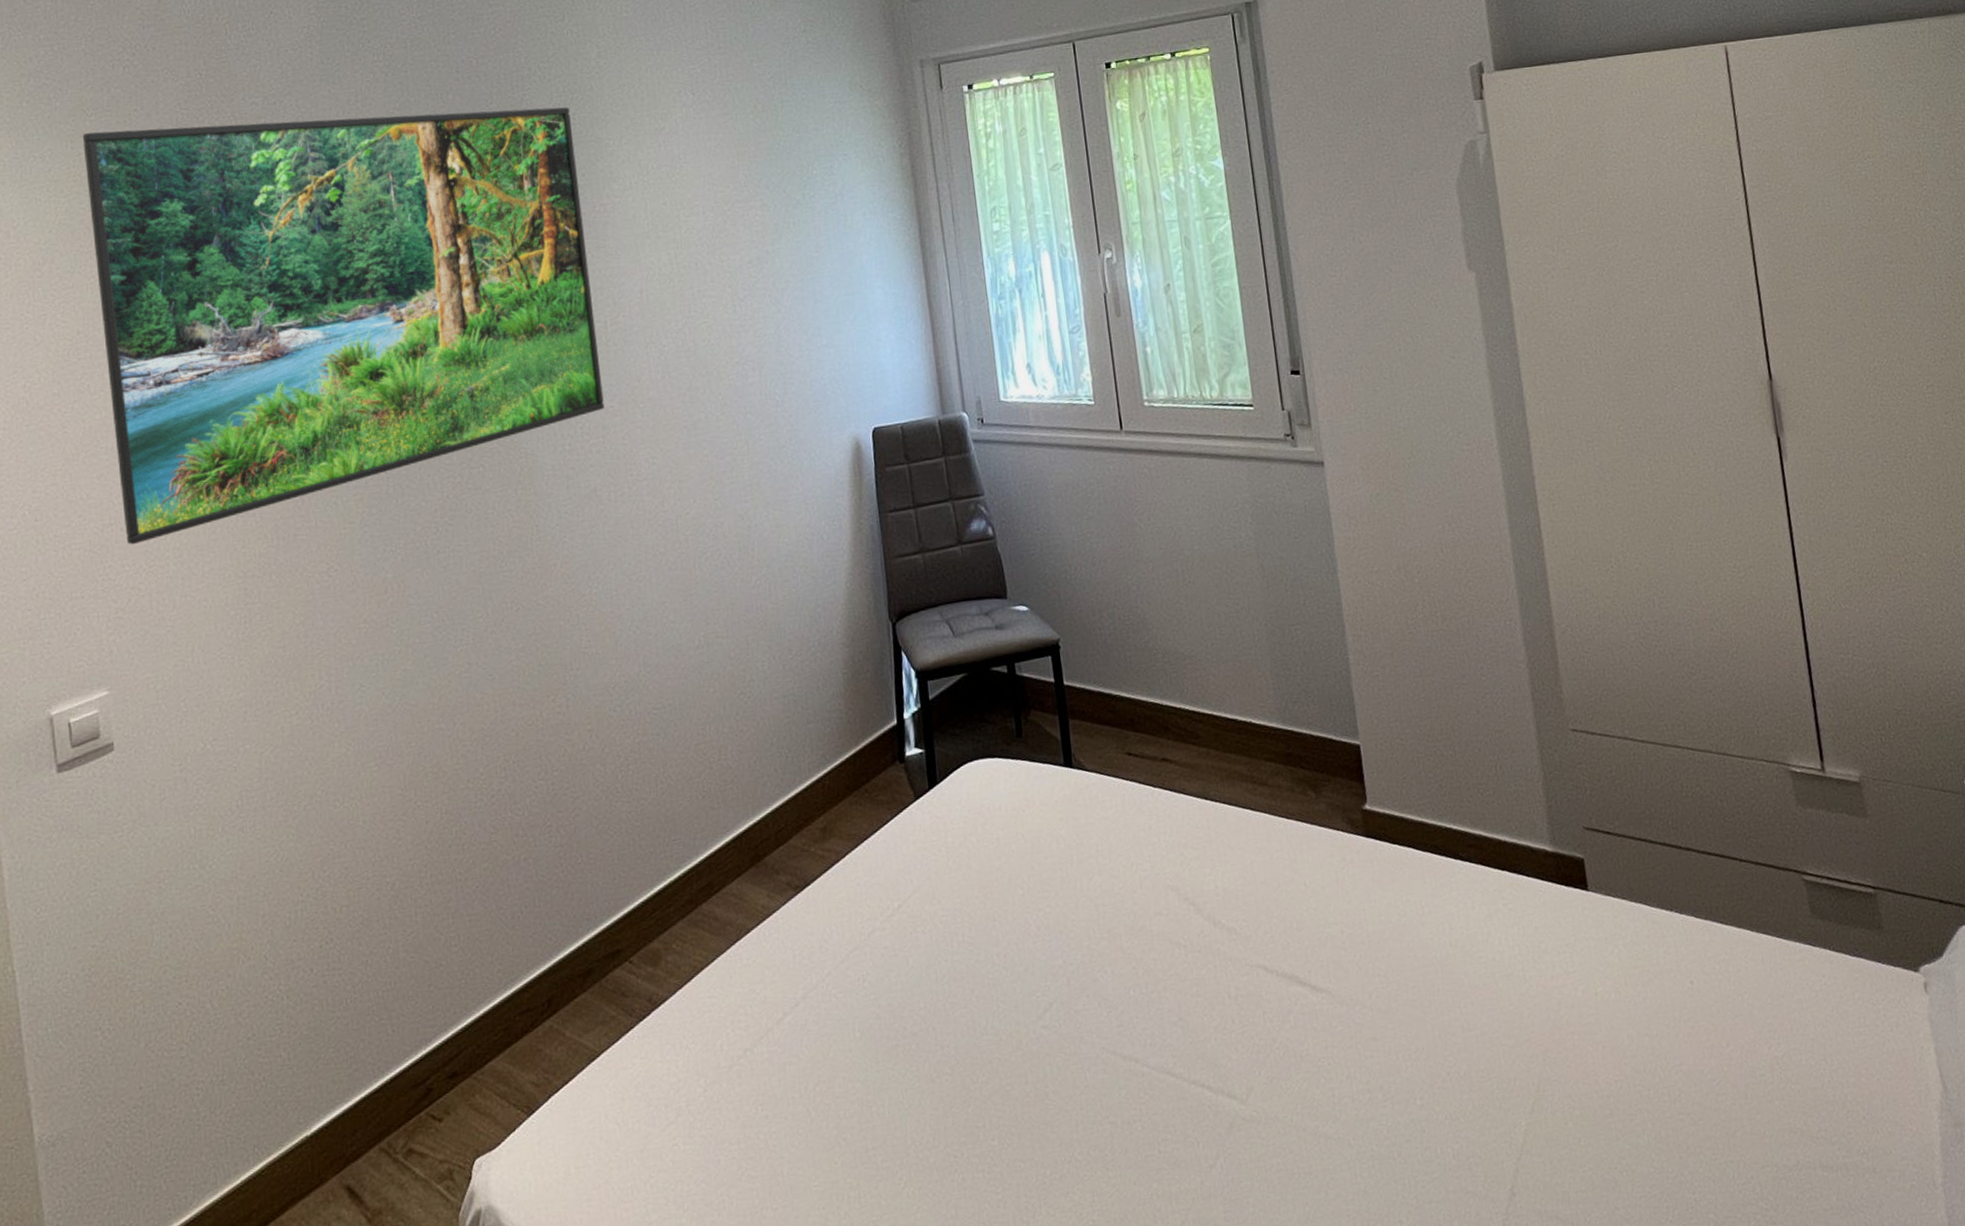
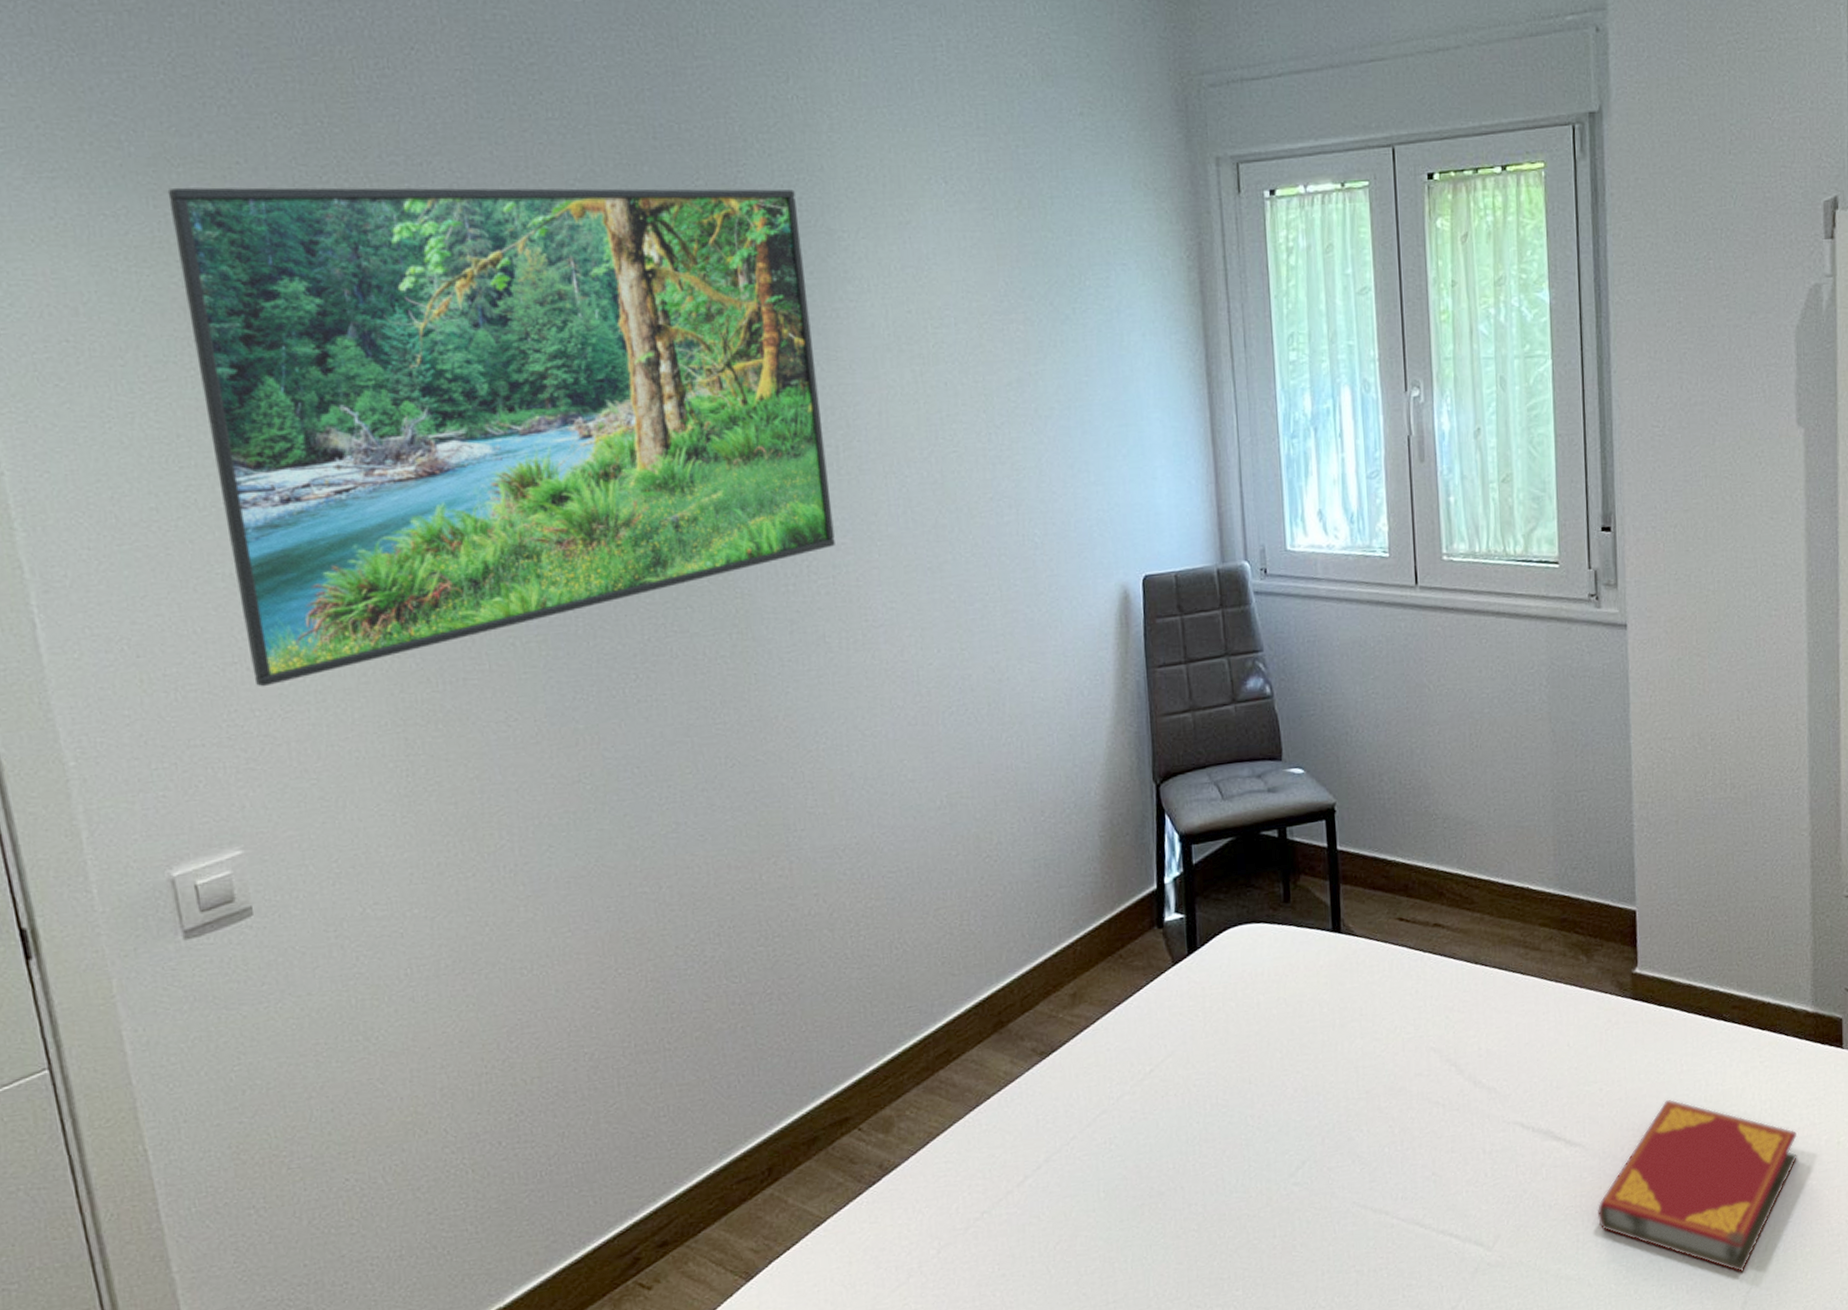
hardback book: none [1350,943,1555,1136] -> present [1597,1099,1798,1272]

